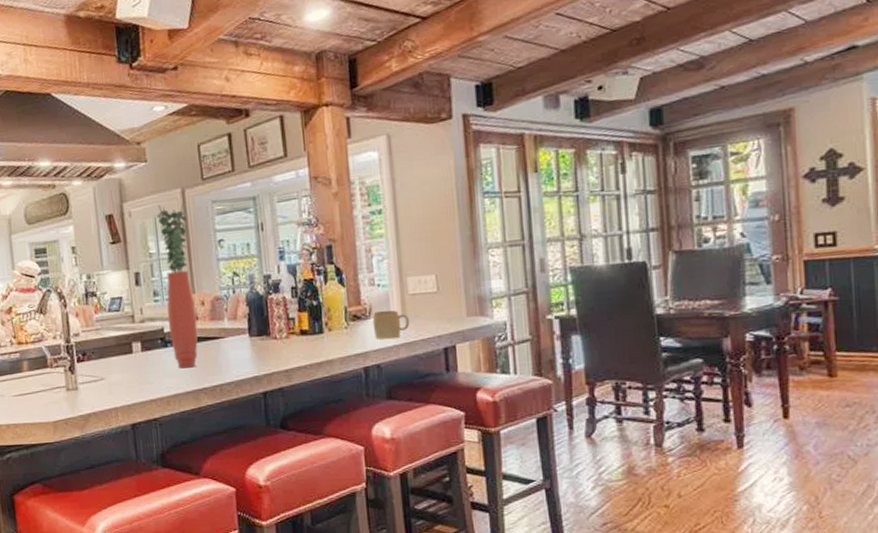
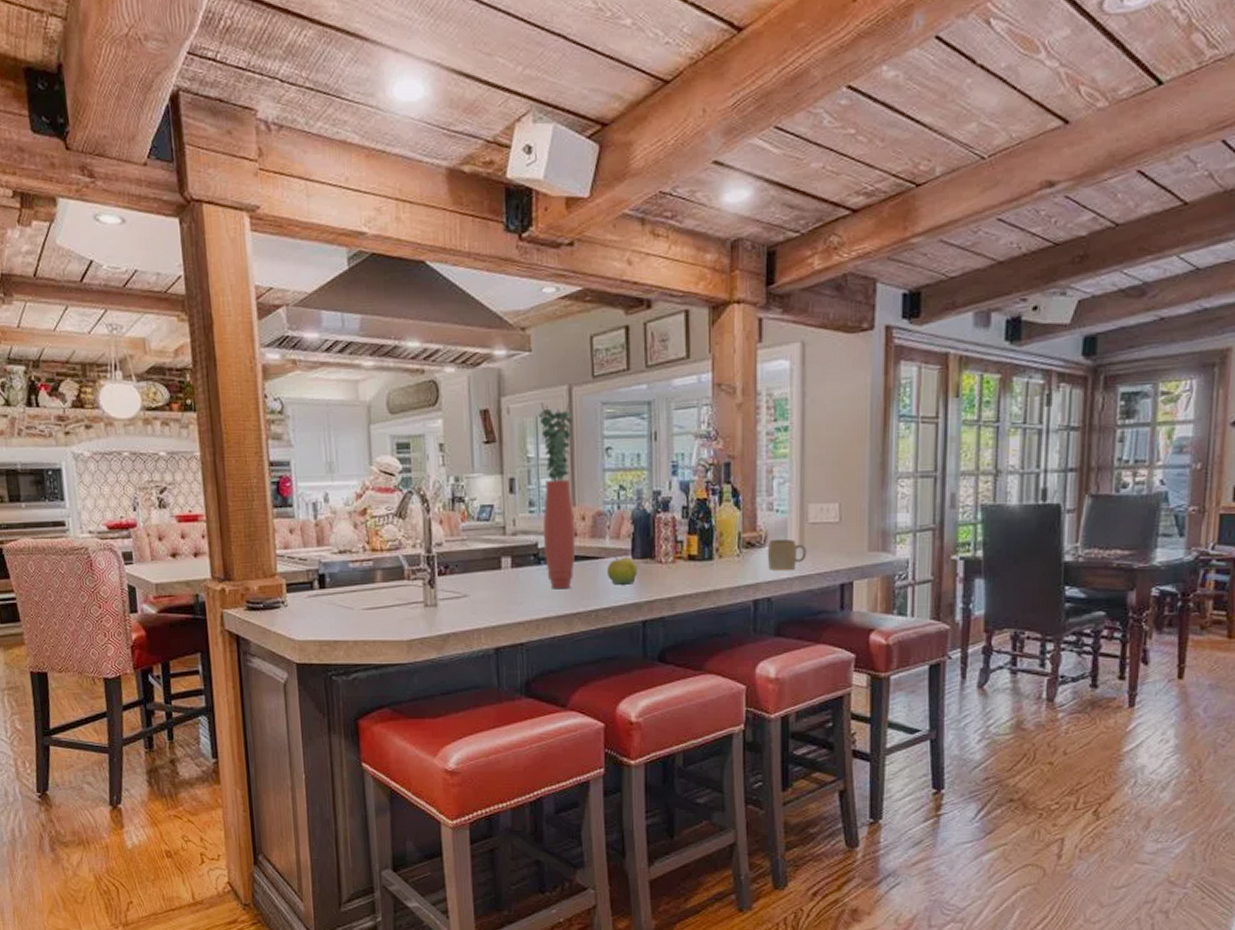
fruit: none [227,335,256,361] -> present [606,556,638,585]

